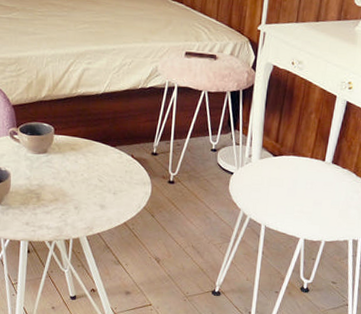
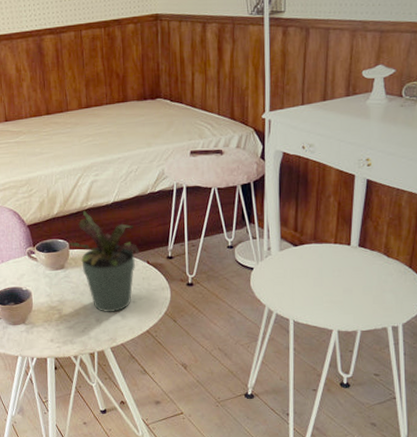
potted plant: none [54,98,125,202] -> present [69,211,139,313]

